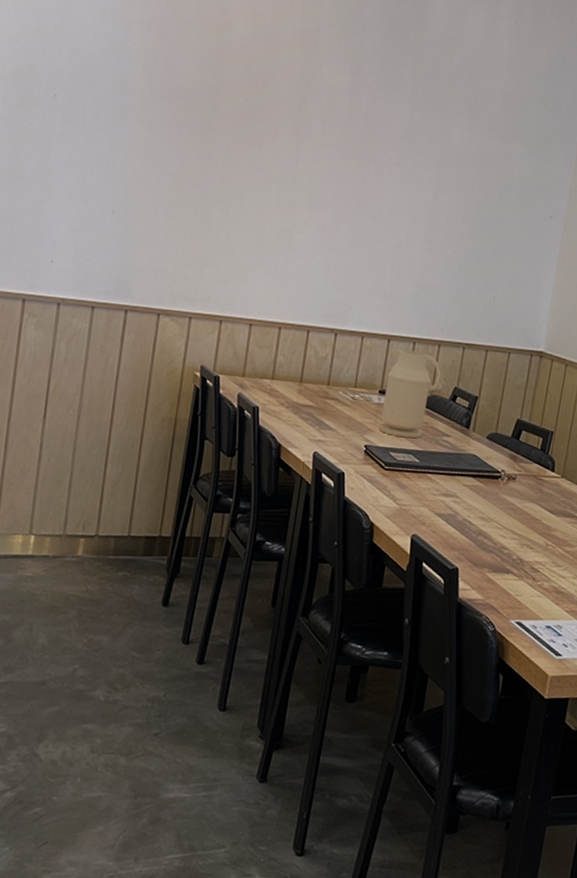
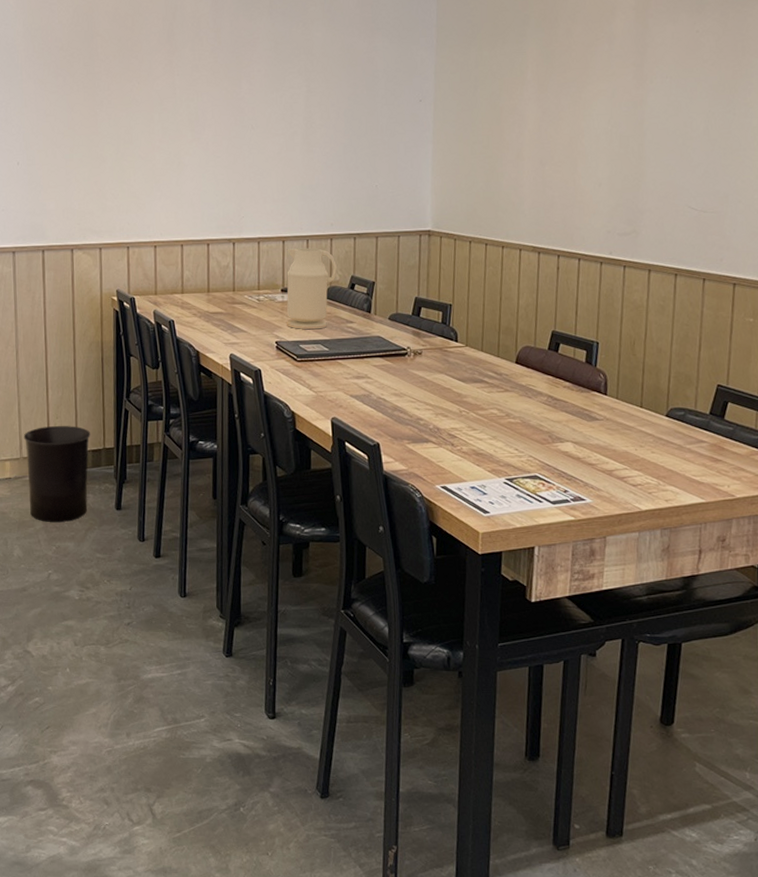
waste bin: none [64,503,147,613] -> present [23,425,90,522]

